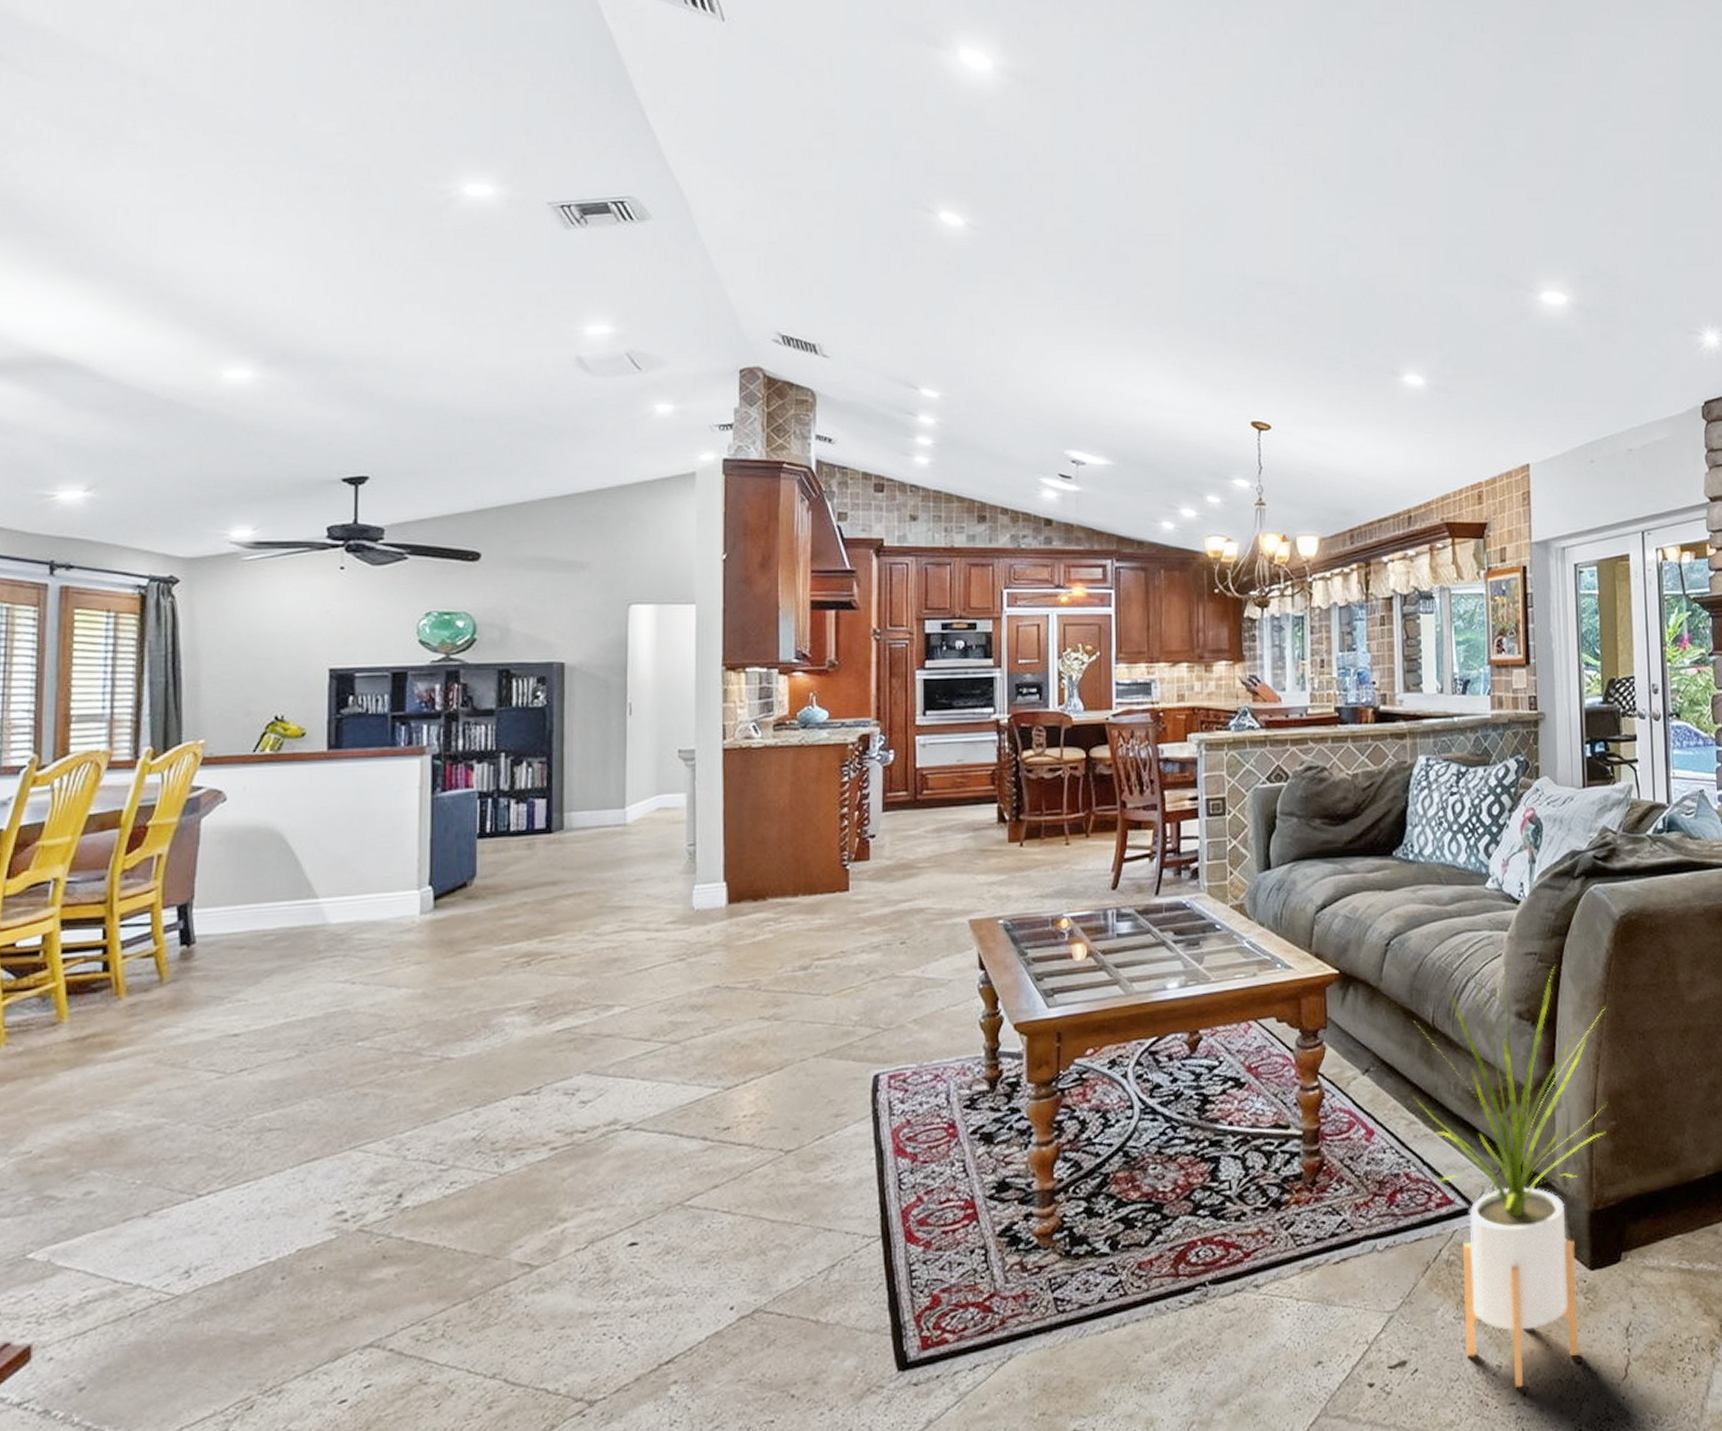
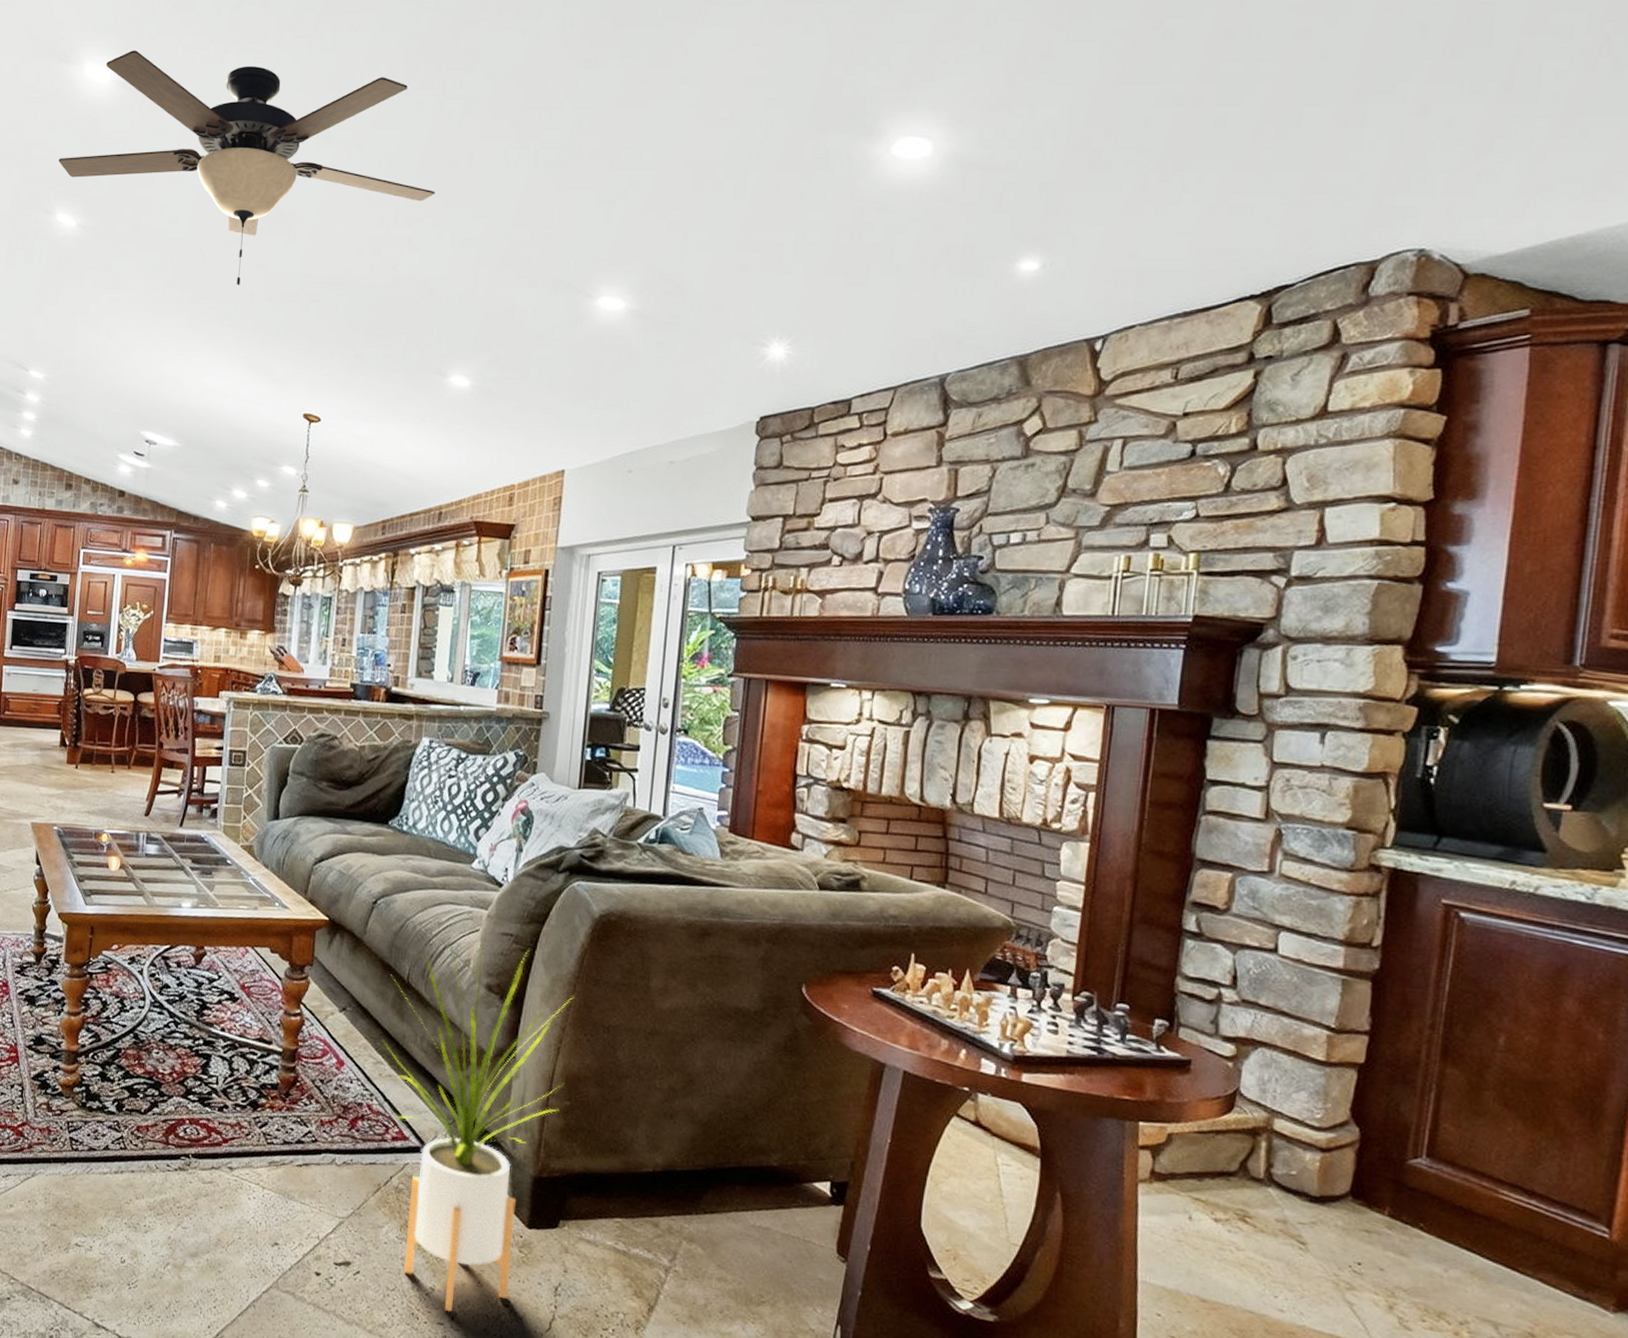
ceiling fan: none [936,37,1367,288] -> present [58,50,435,286]

